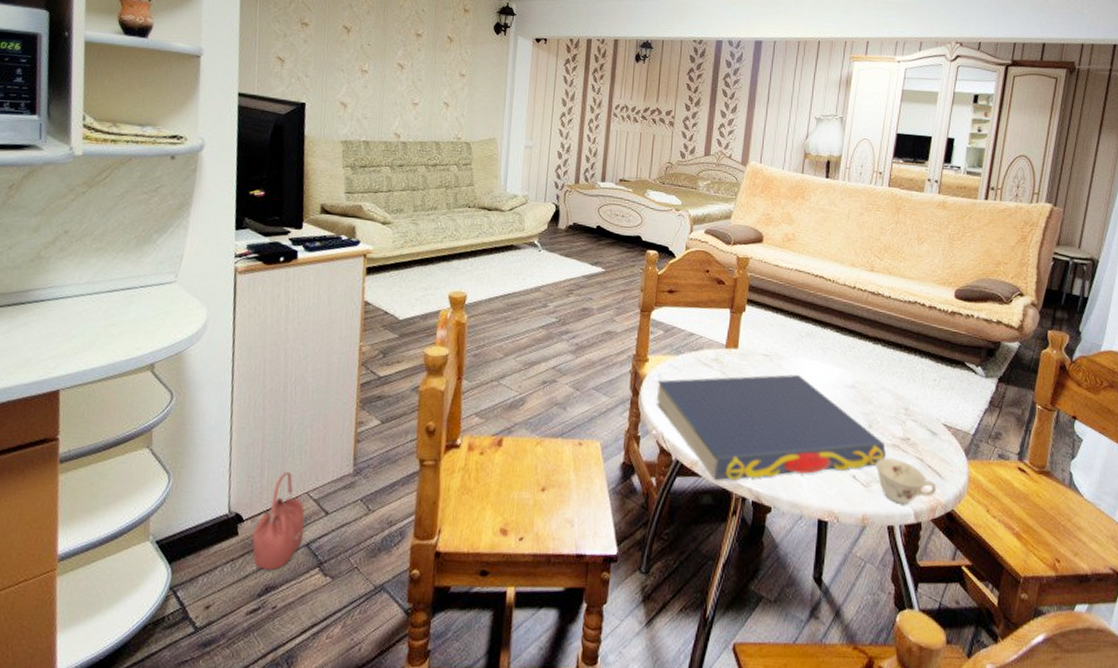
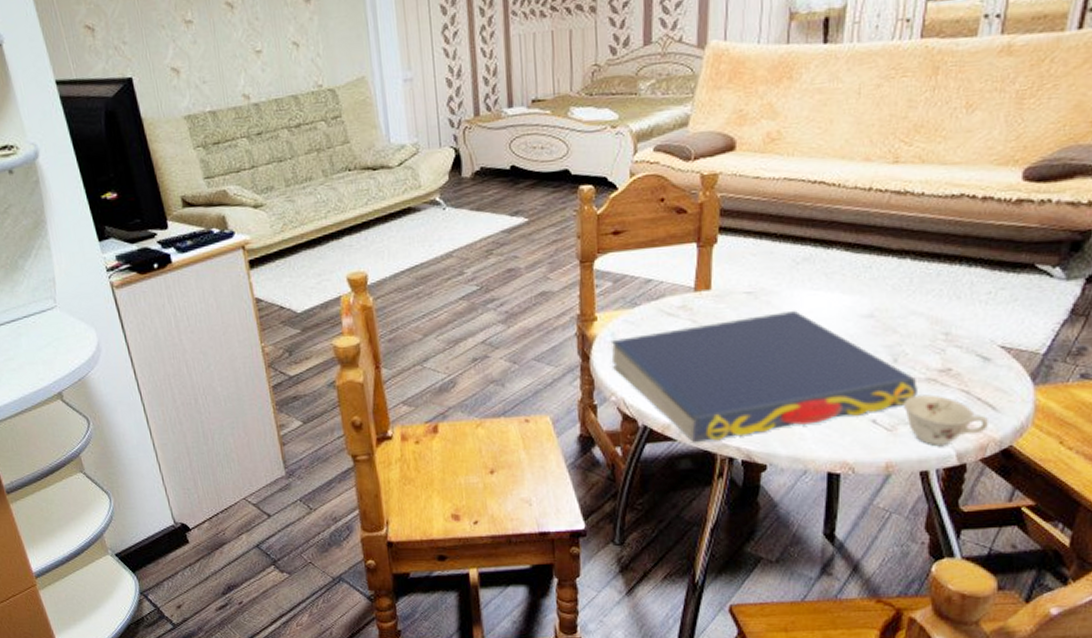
handbag: present [252,472,305,570] -> none [202,481,252,571]

